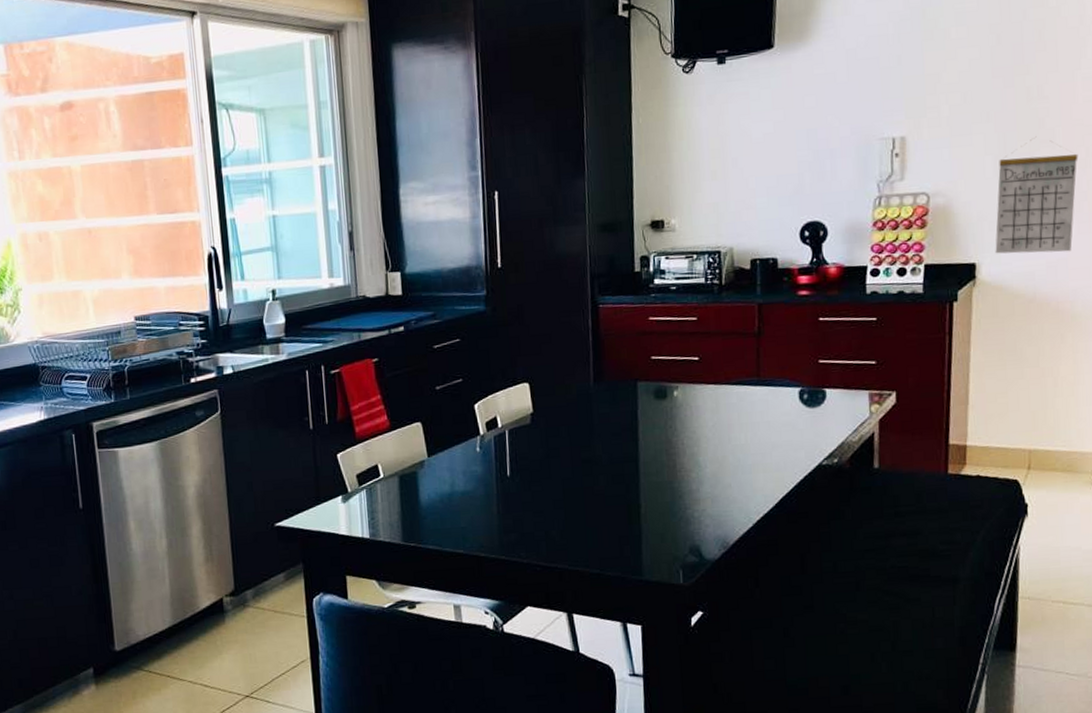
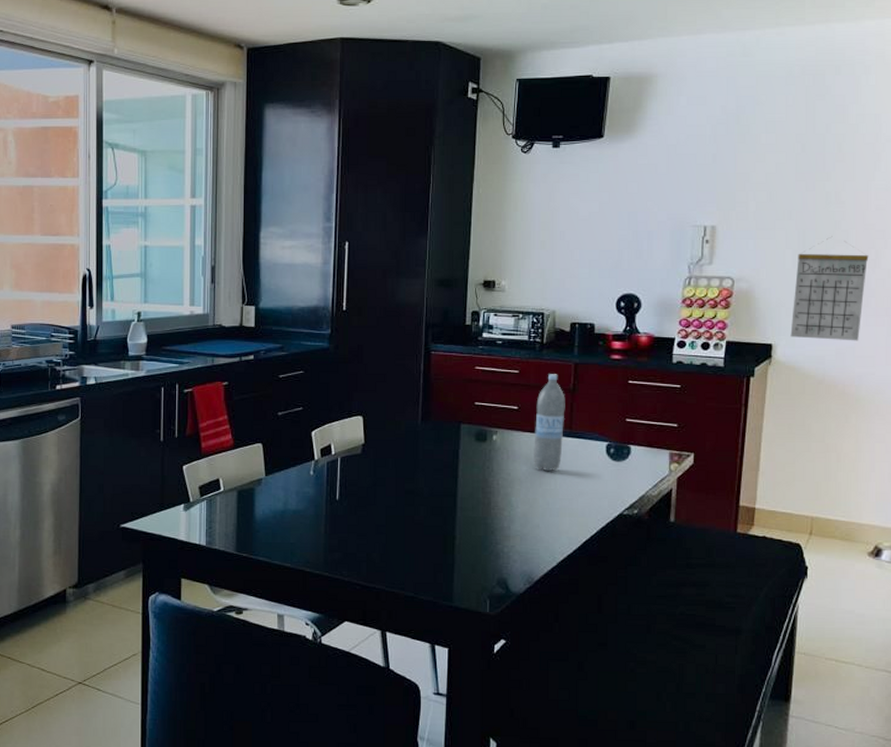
water bottle: none [719,317,751,424] -> present [534,374,565,471]

